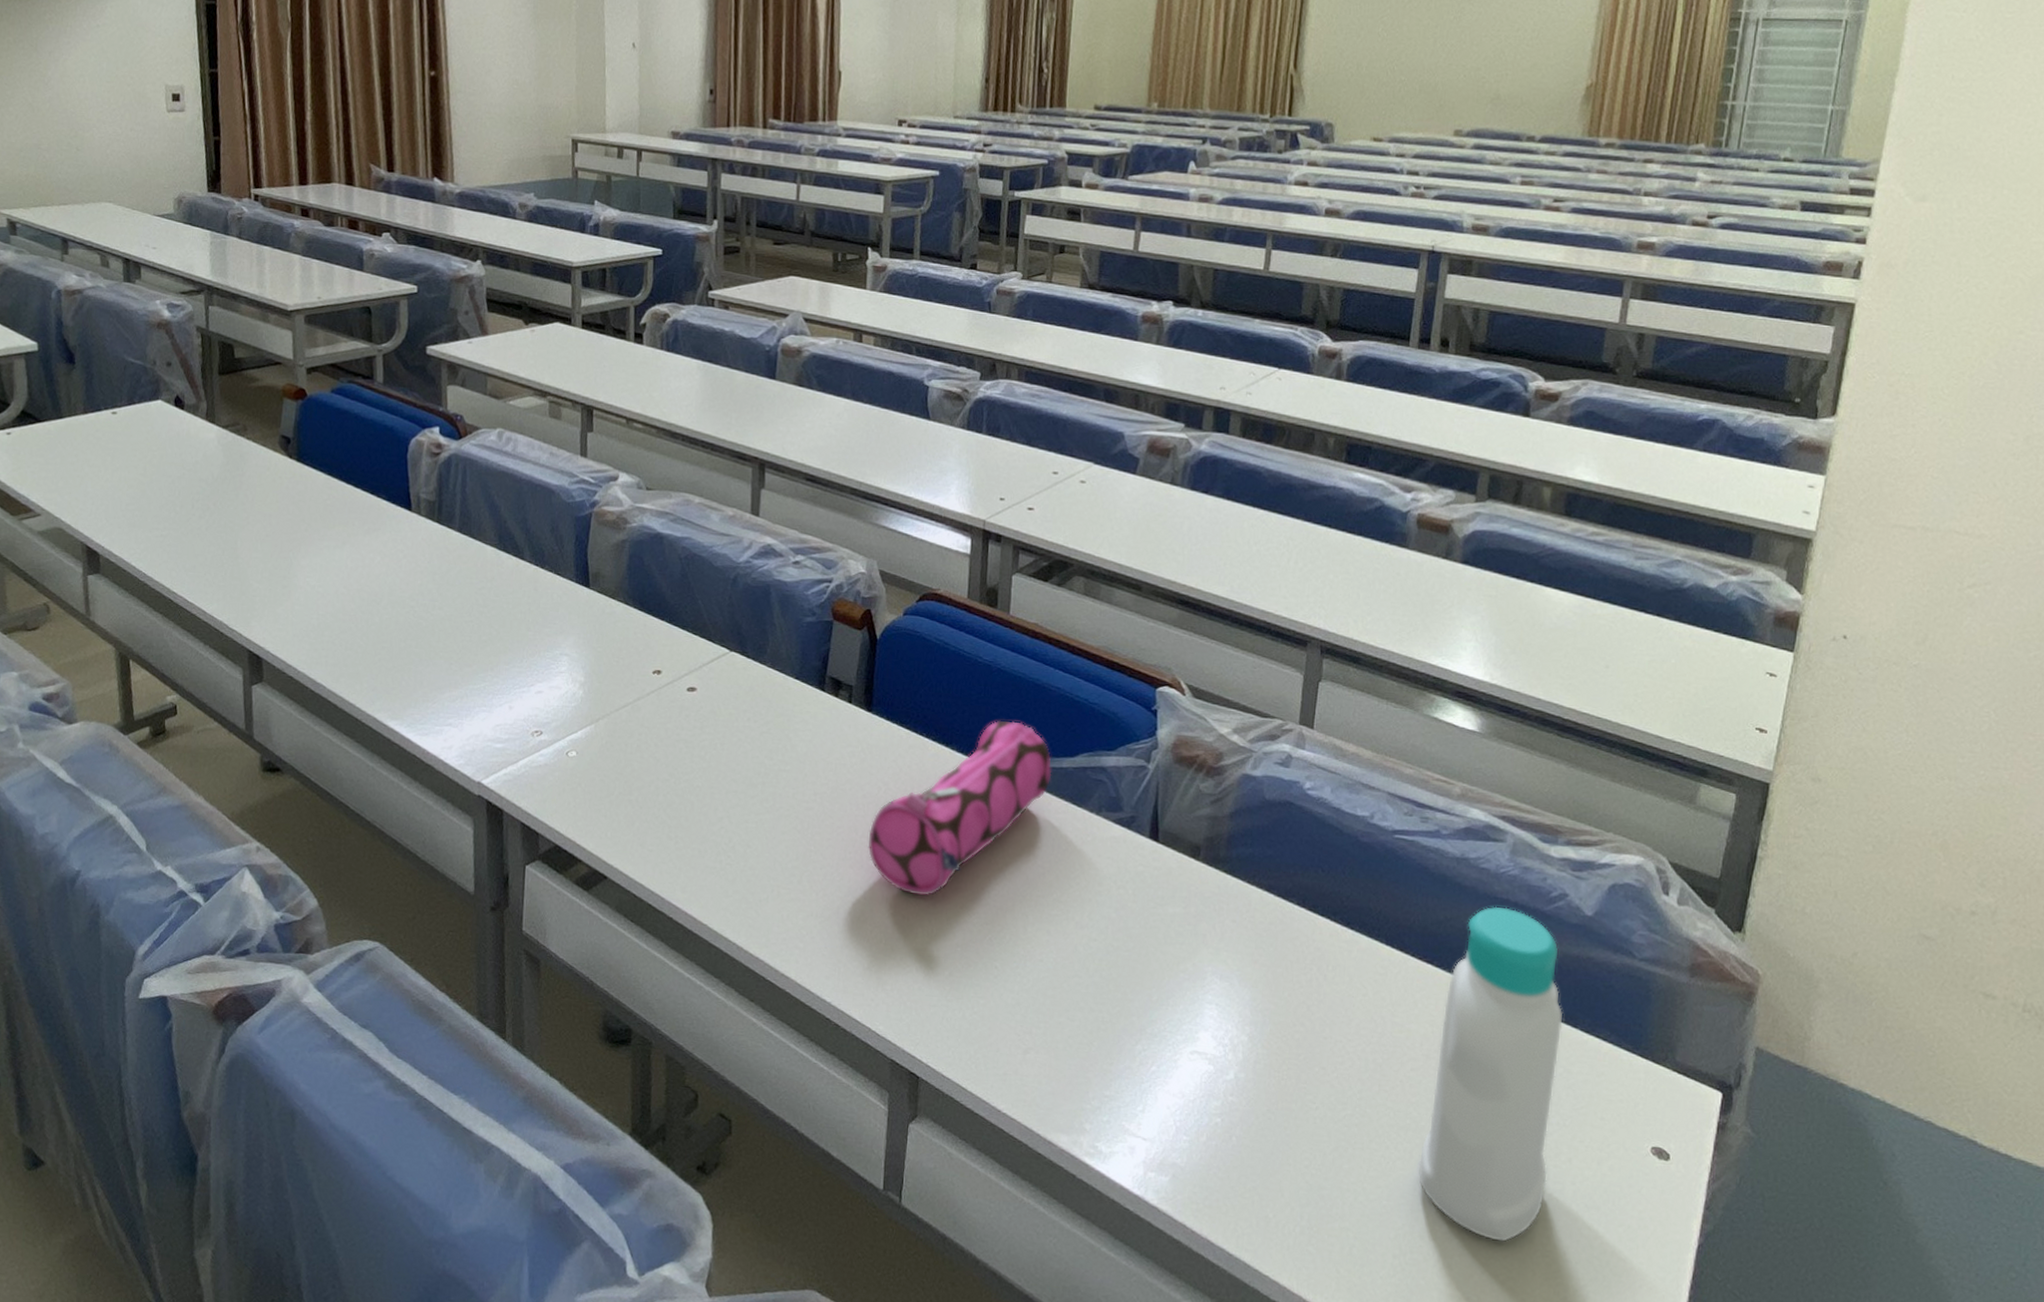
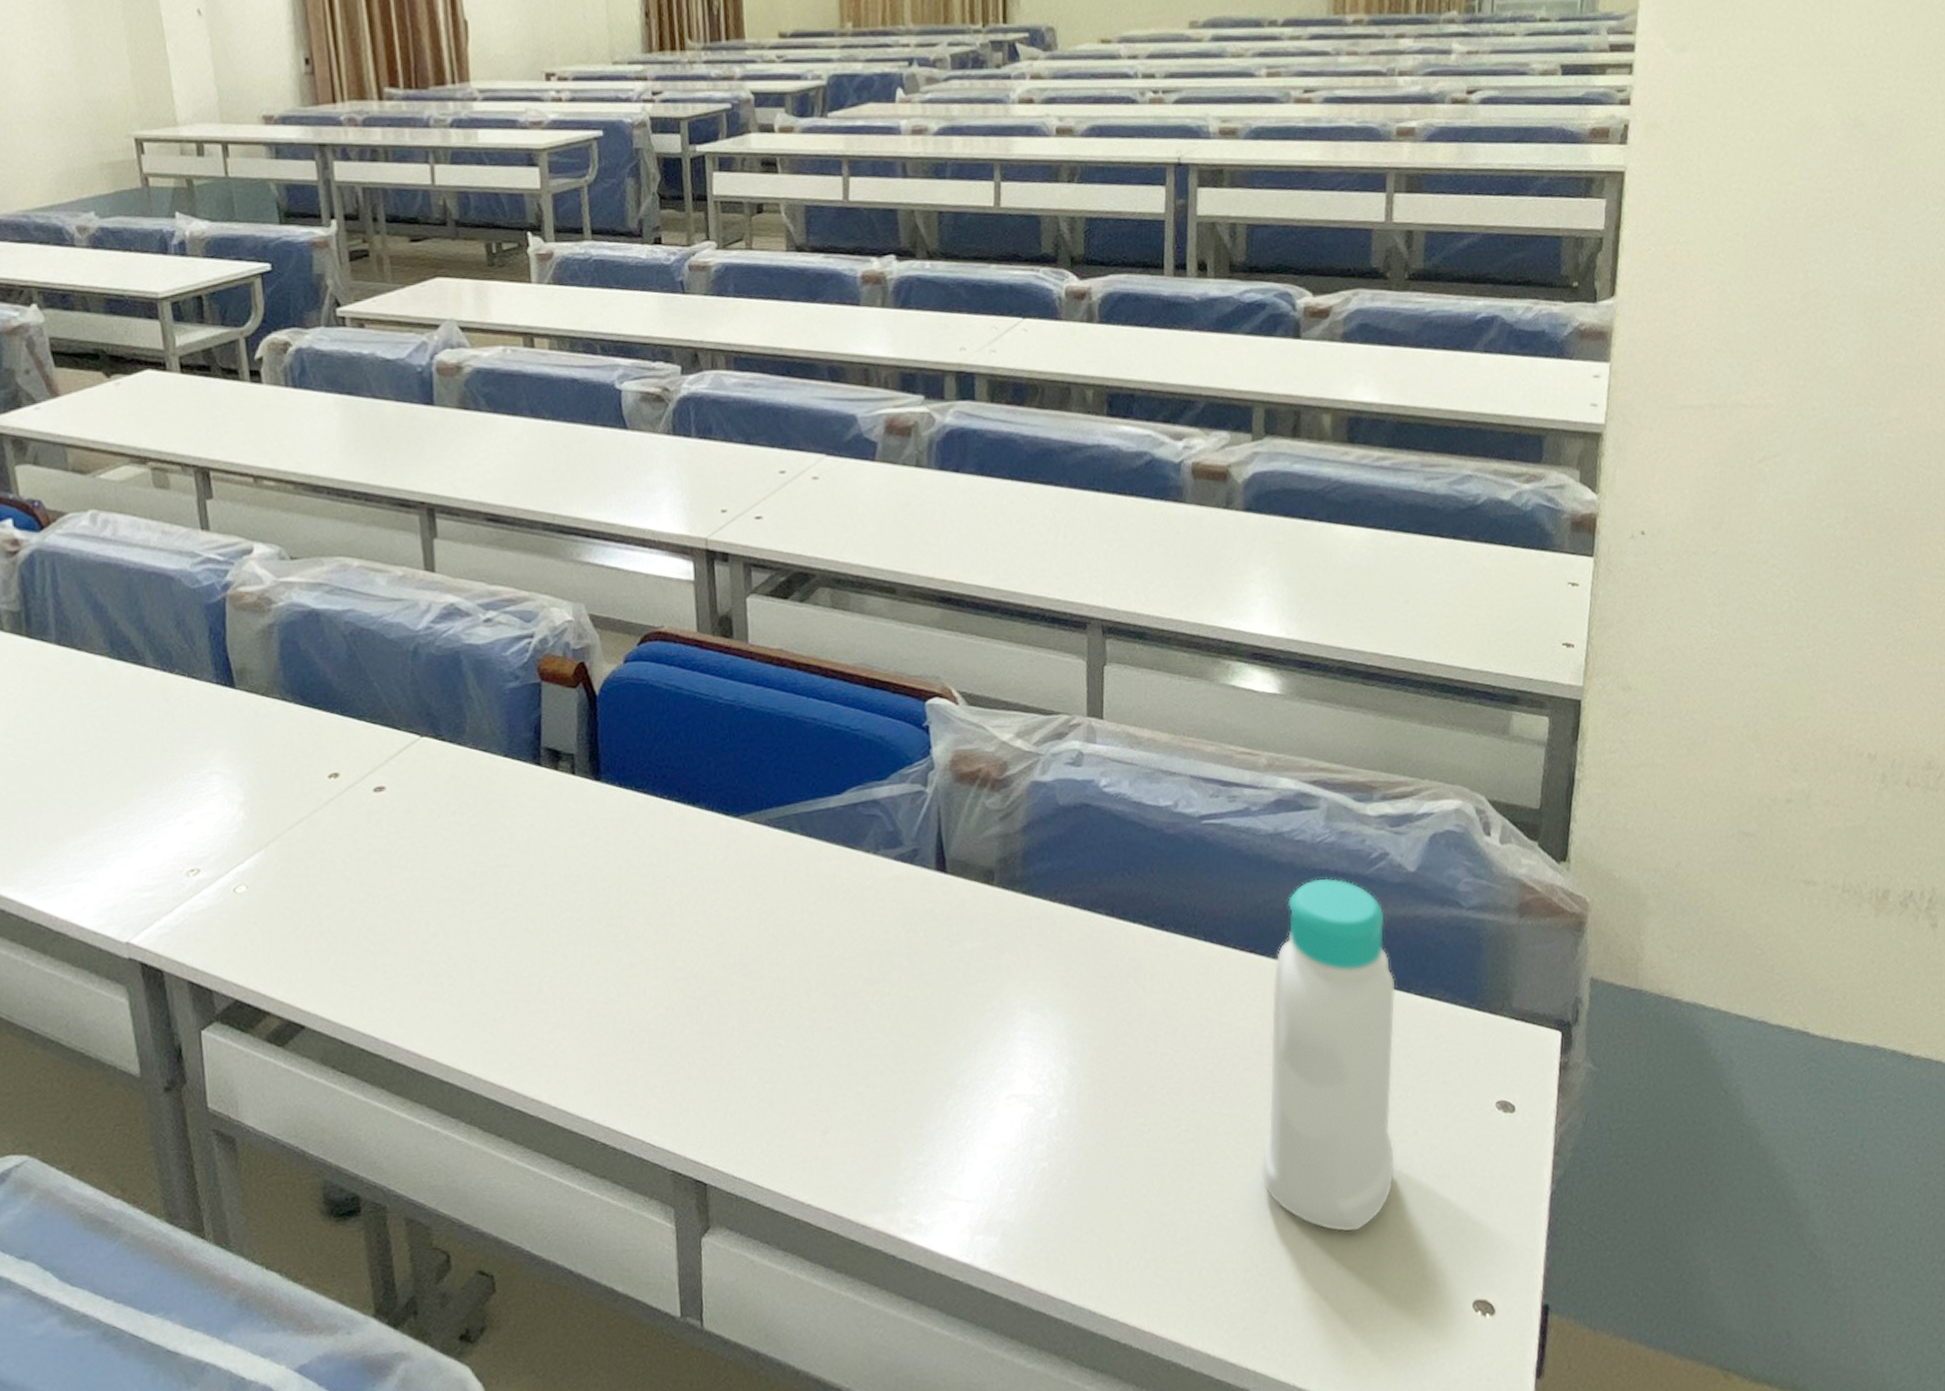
pencil case: present [867,720,1052,896] -> none [614,764,818,982]

